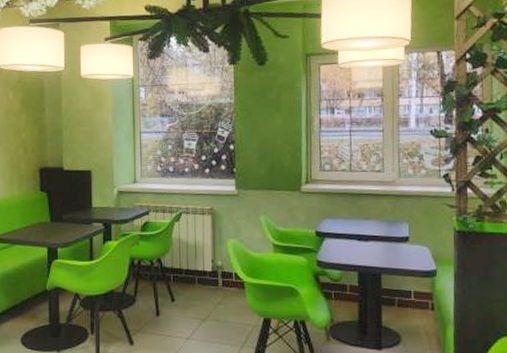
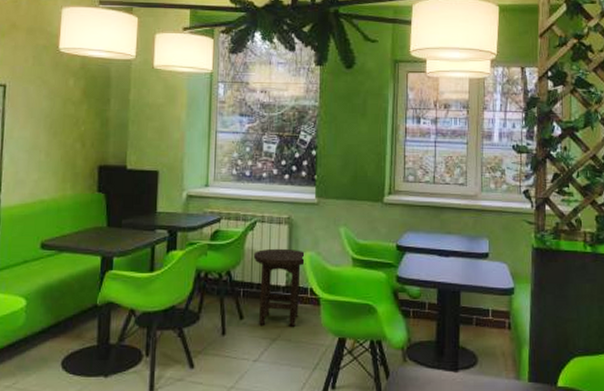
stool: none [181,237,230,308] -> present [254,248,306,326]

